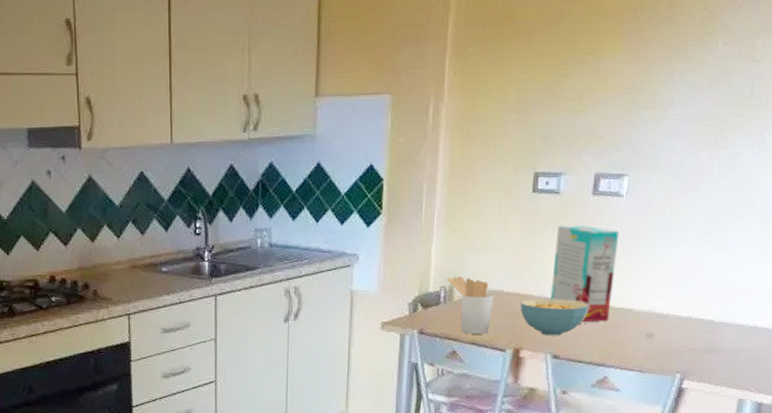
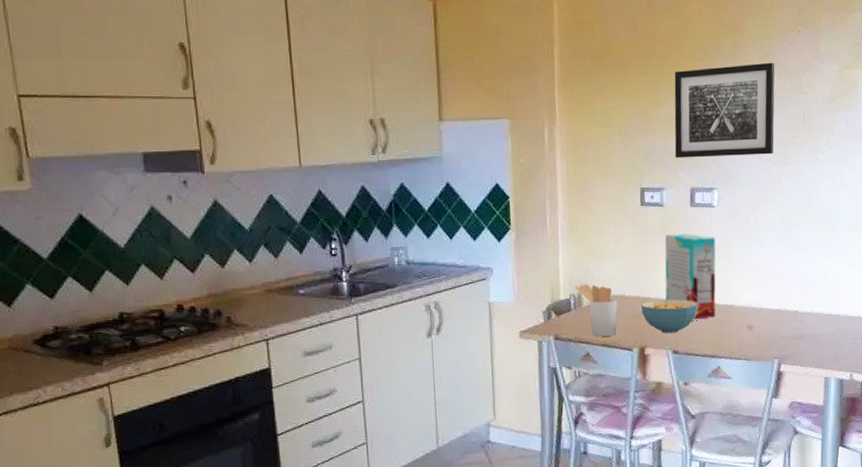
wall art: none [580,24,722,139] -> present [674,62,775,158]

